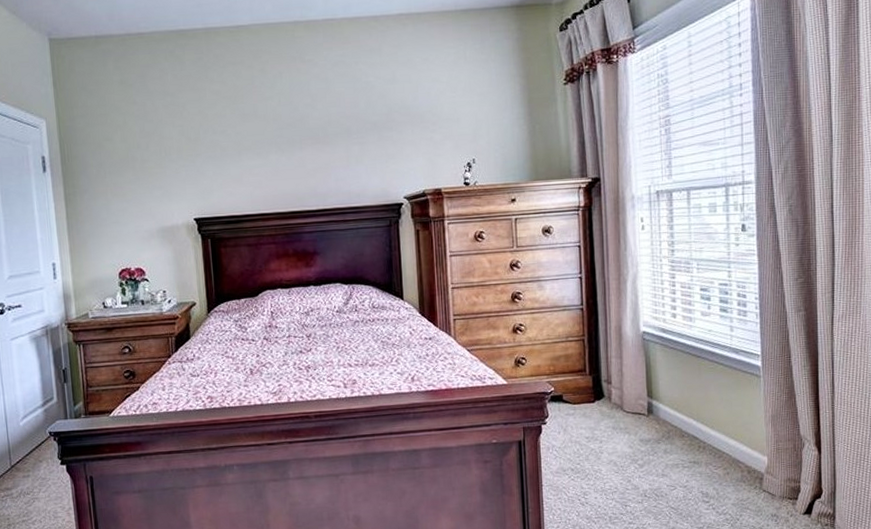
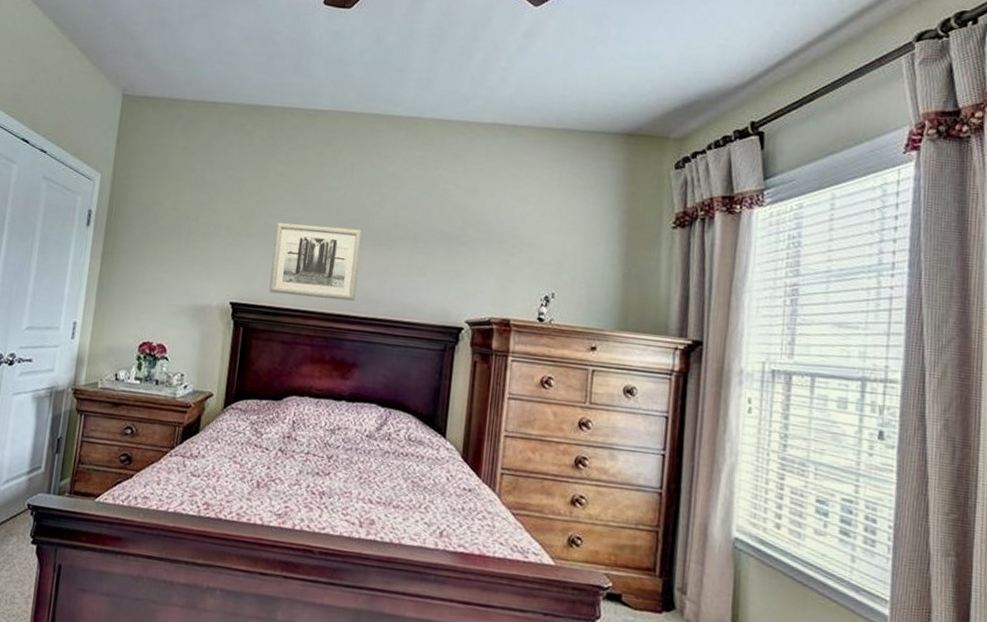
wall art: none [221,132,305,203] -> present [269,223,362,301]

